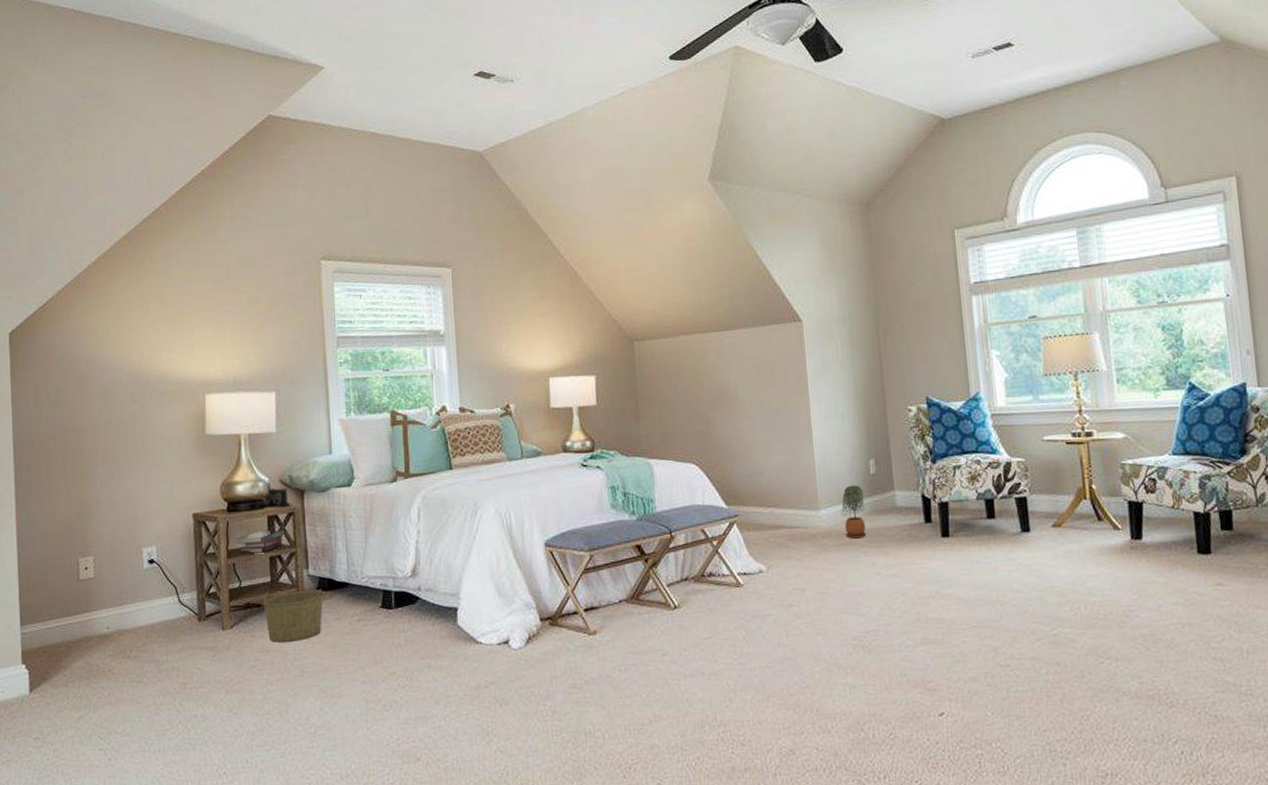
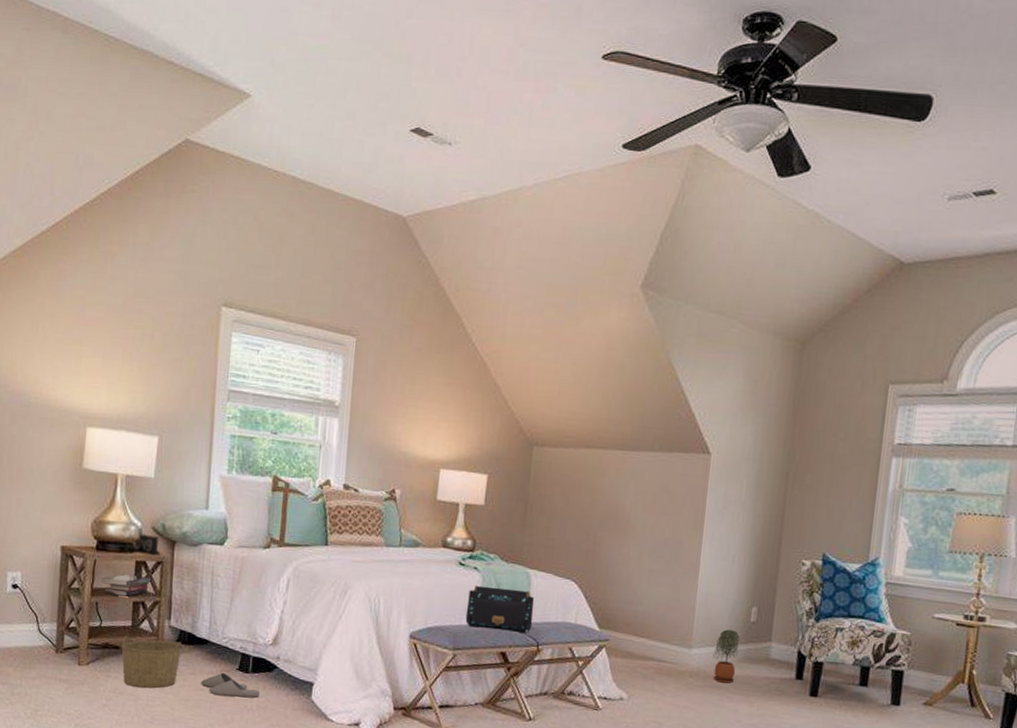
slippers: none [346,612,407,636] -> present [201,672,261,698]
handbag: none [595,480,662,526] -> present [465,585,534,633]

